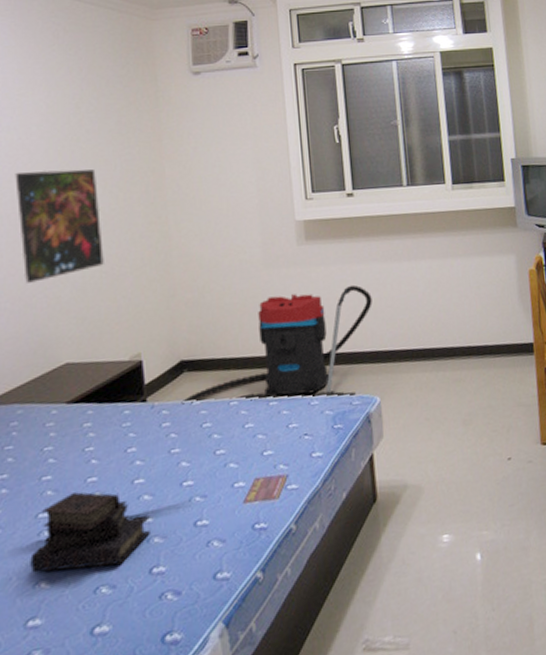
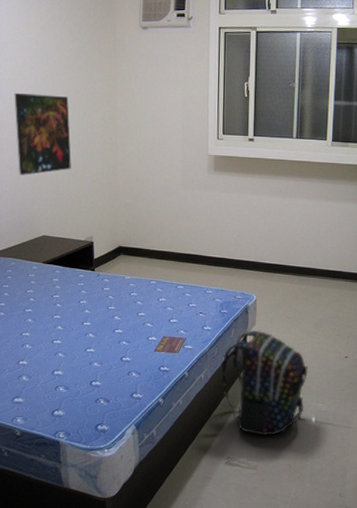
diary: present [30,491,150,573] -> none [17,323,92,375]
vacuum cleaner: present [181,284,372,405] -> none [117,210,259,291]
backpack: none [342,443,464,597] -> present [221,330,308,437]

